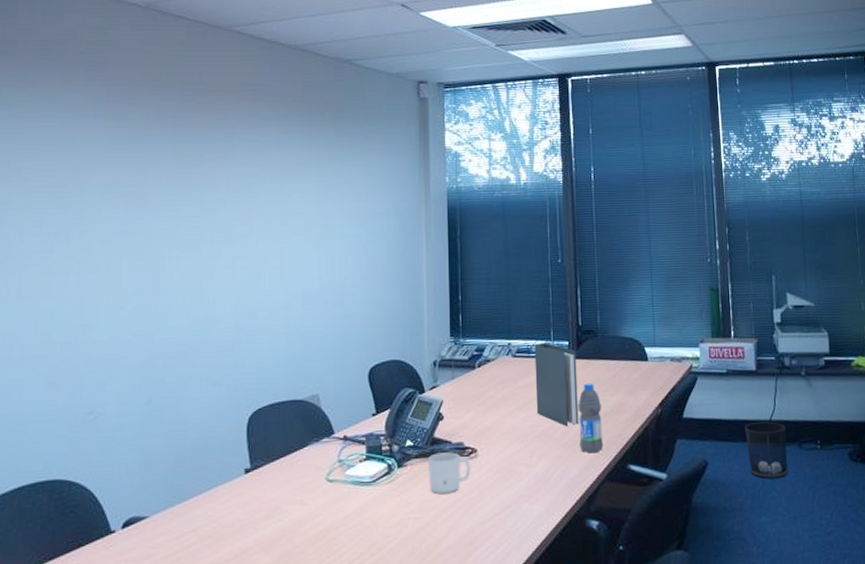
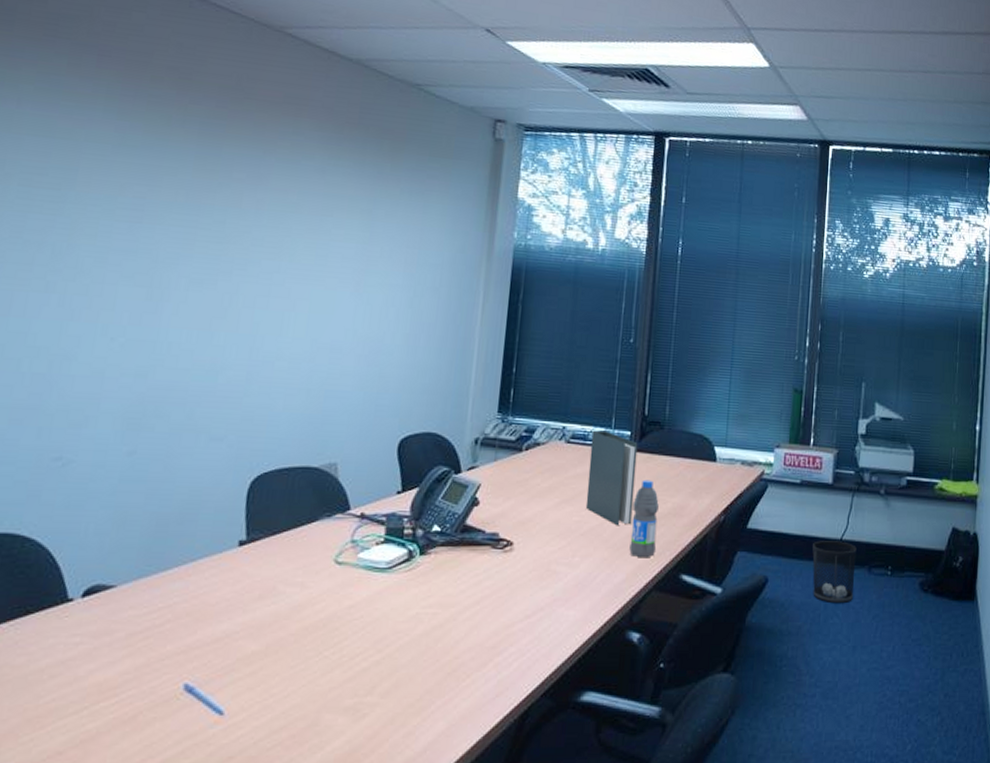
mug: present [428,452,471,494] -> none [453,542,504,589]

